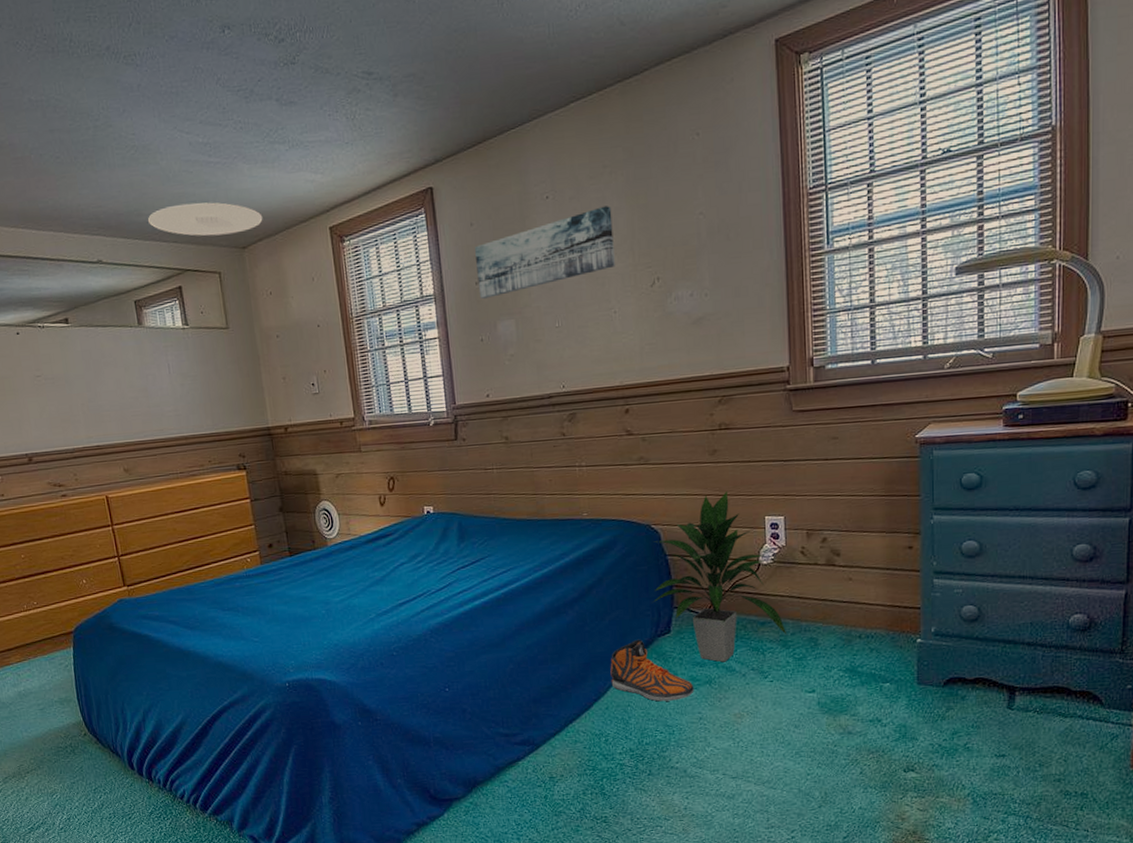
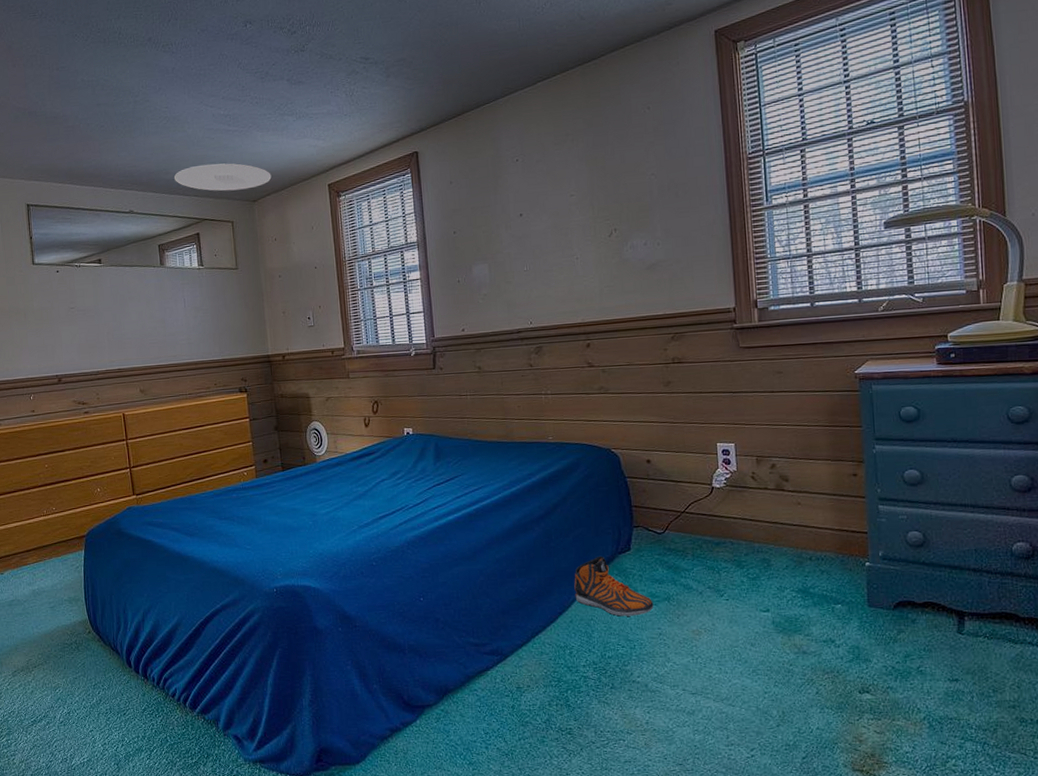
wall art: present [475,206,615,299] -> none [454,167,577,246]
indoor plant: present [652,492,788,662] -> none [613,420,741,580]

